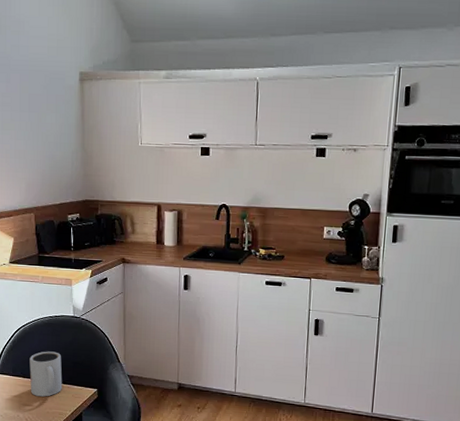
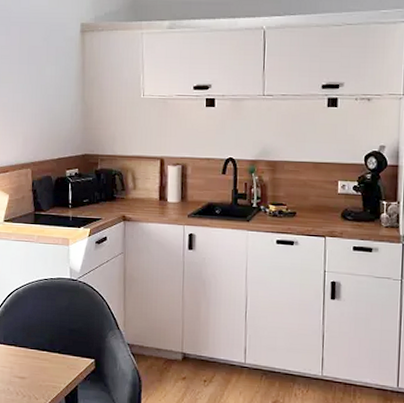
mug: present [29,351,63,397] -> none [22,317,57,368]

